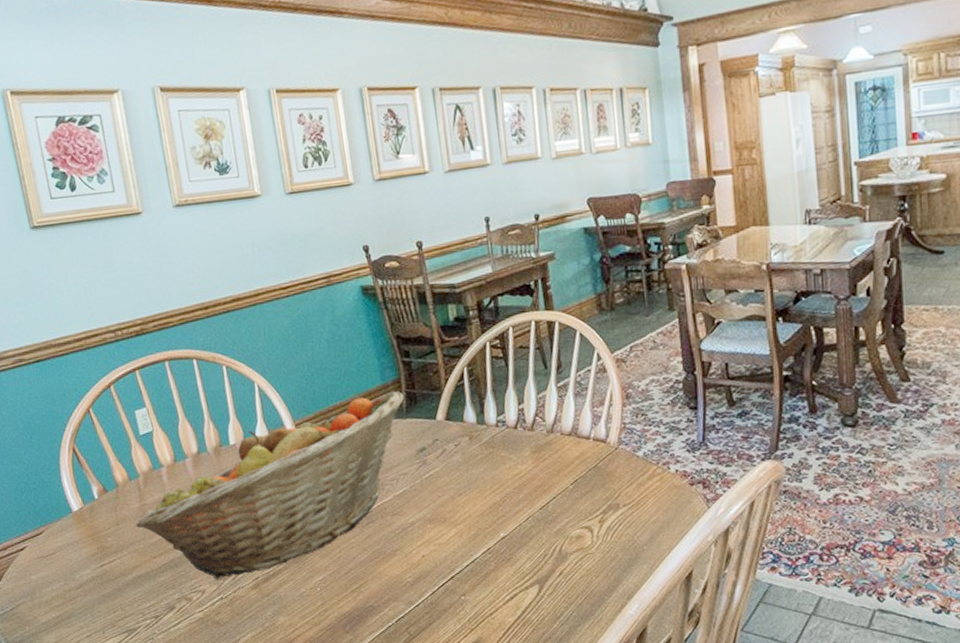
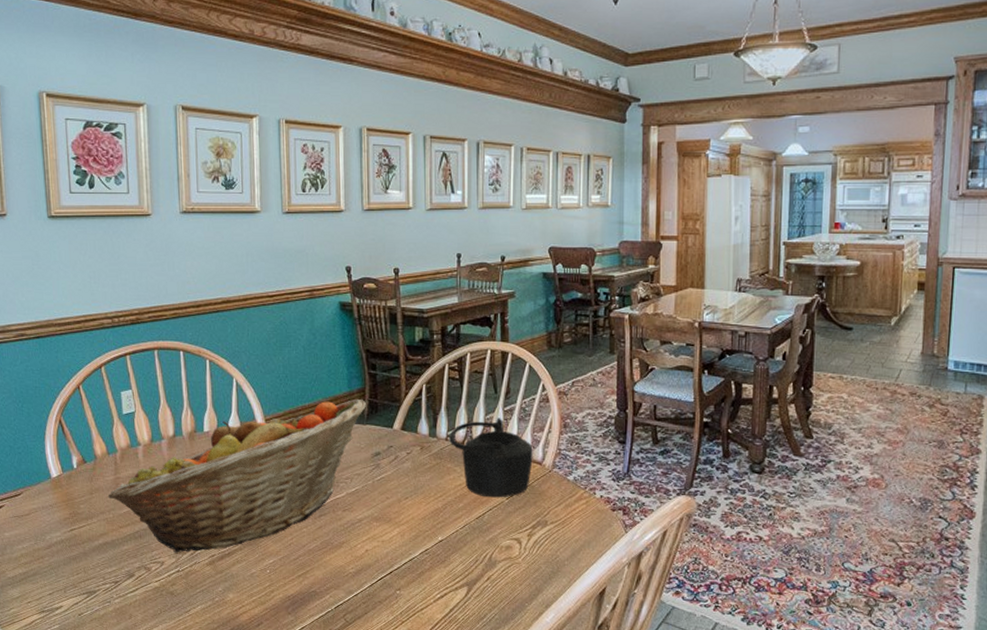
teapot: none [499,395,596,485] -> present [449,418,533,498]

